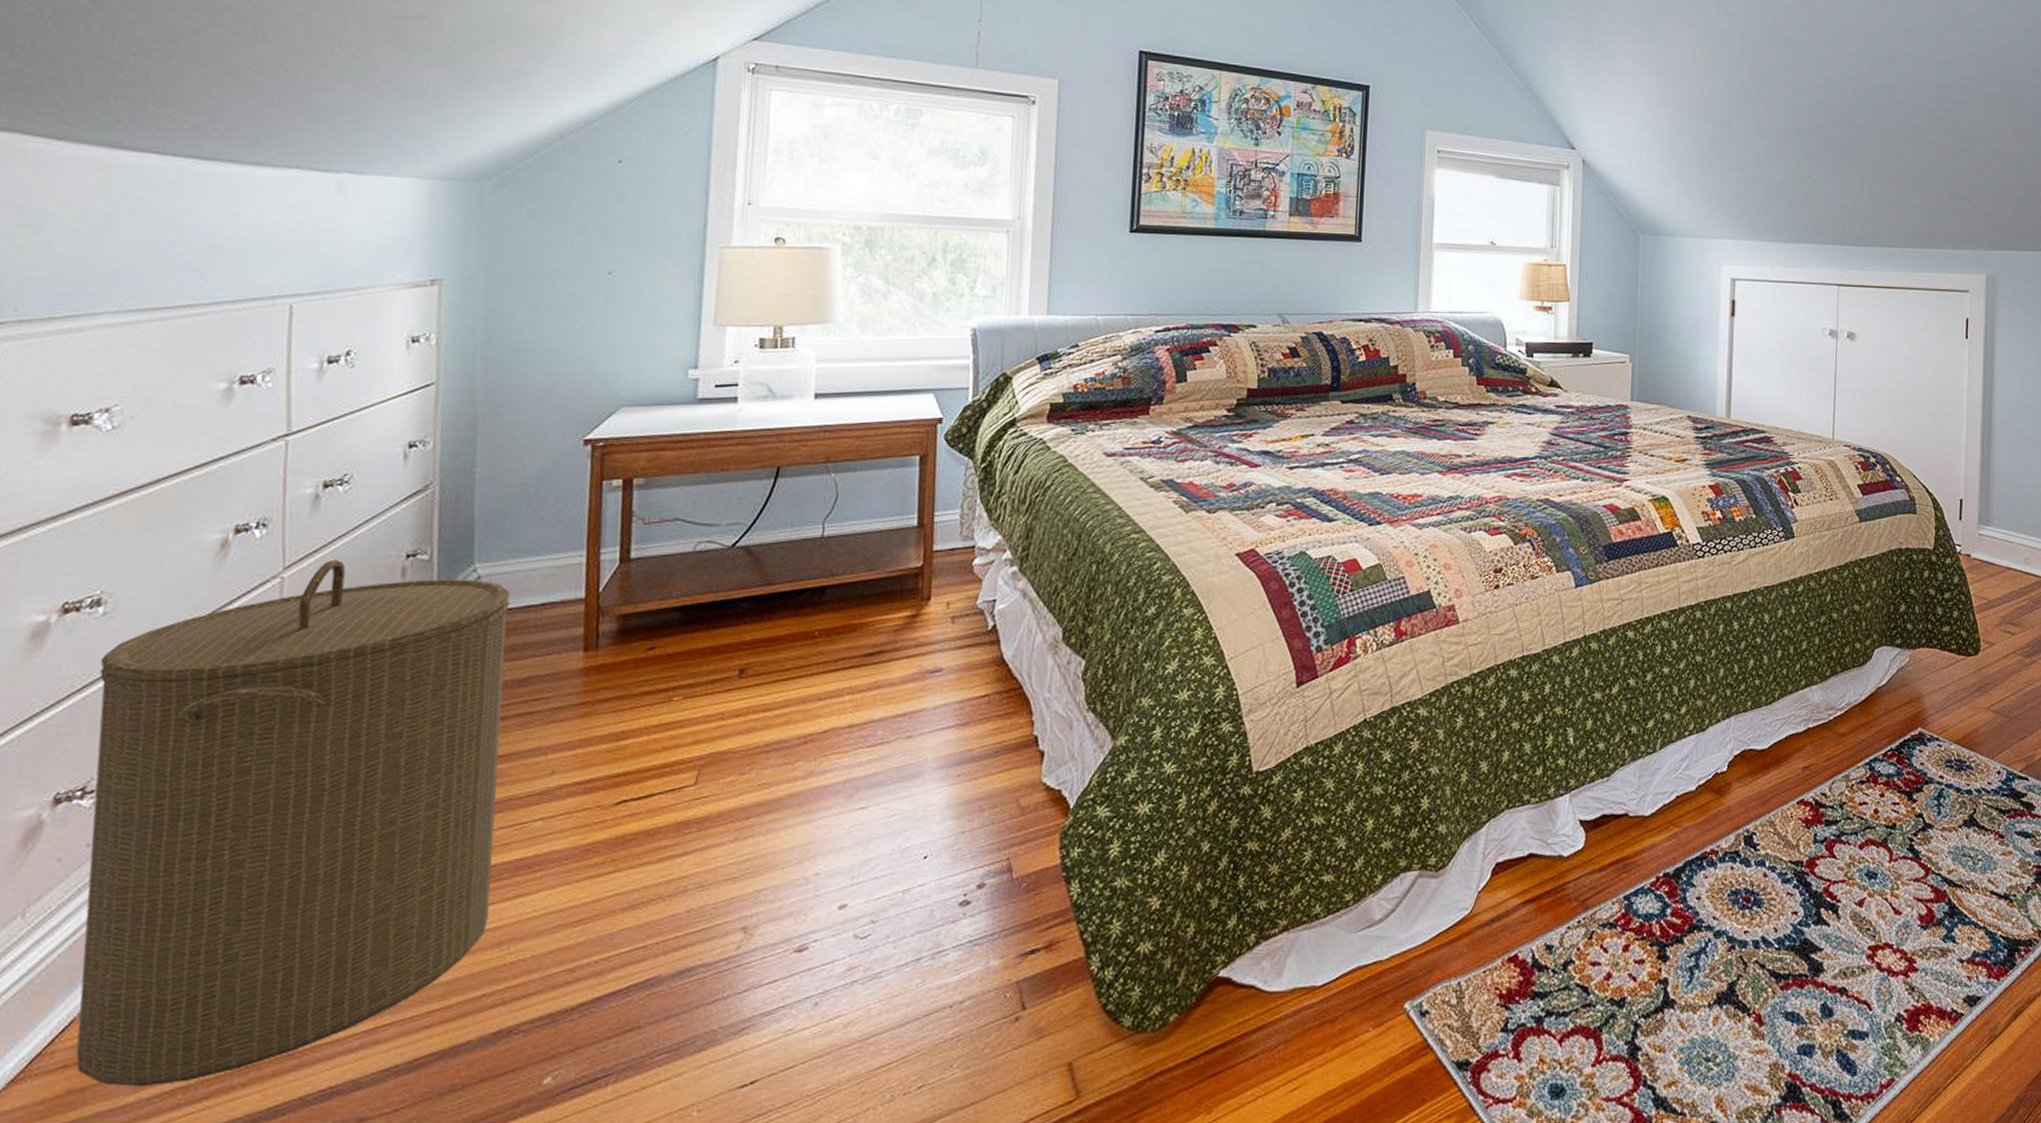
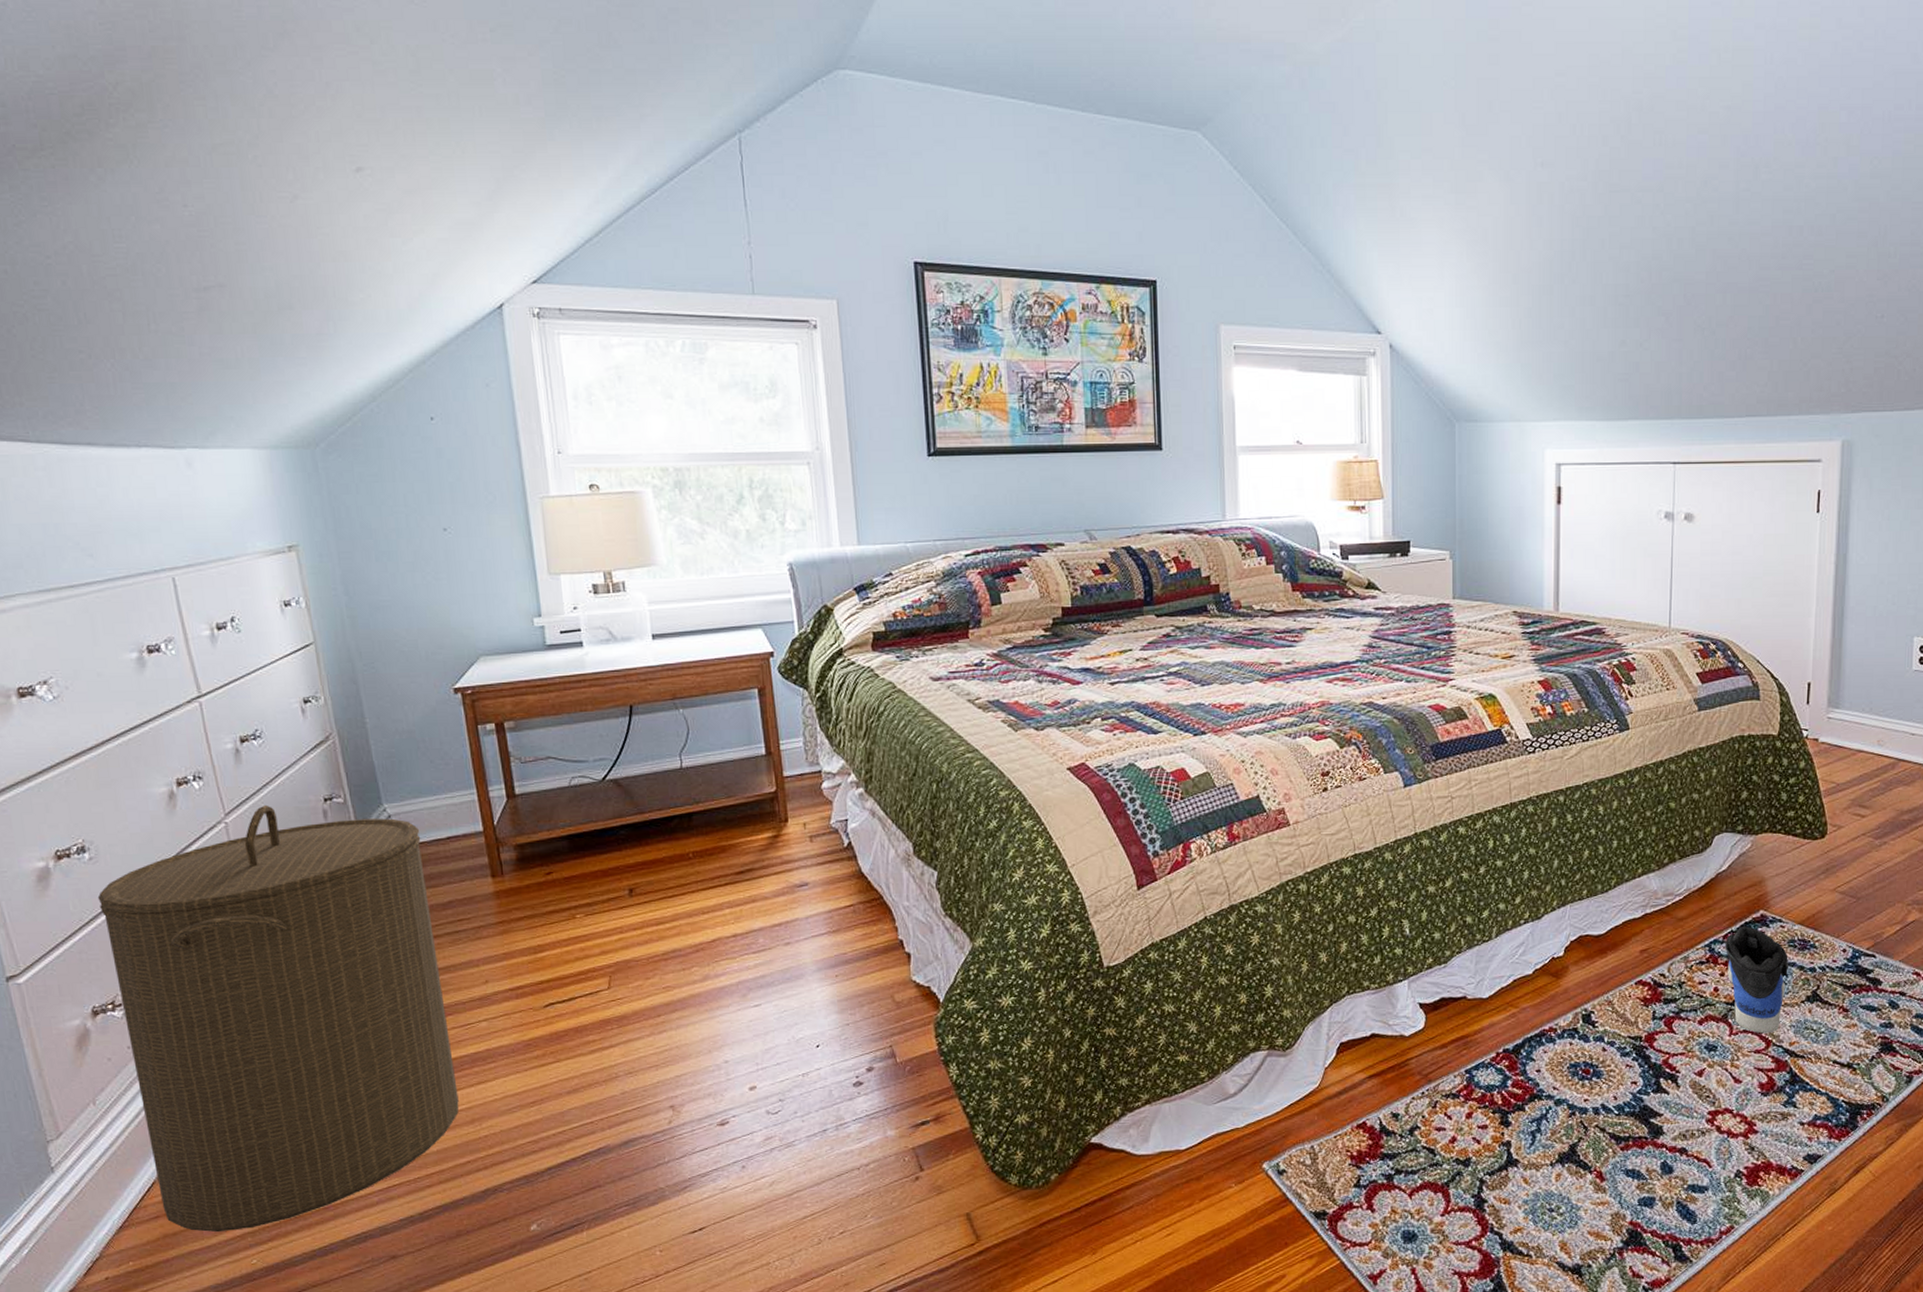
sneaker: none [1884,744,1947,860] -> present [1724,926,1789,1034]

